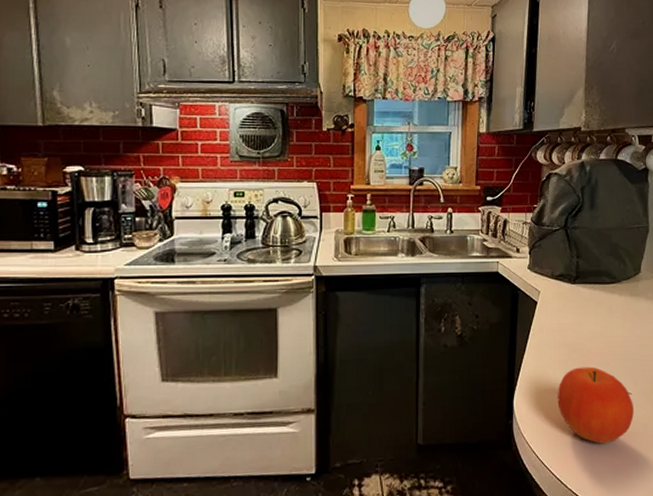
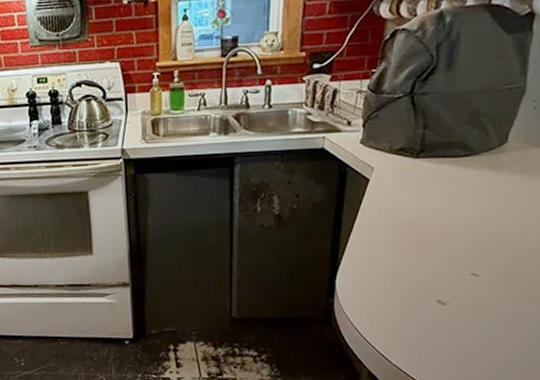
fruit: present [557,366,634,445] -> none [387,247,480,325]

